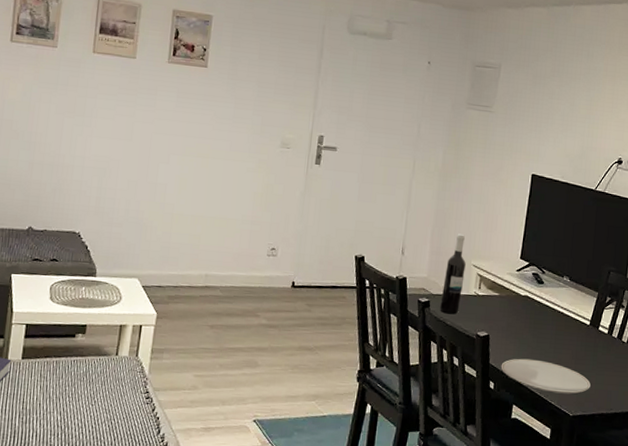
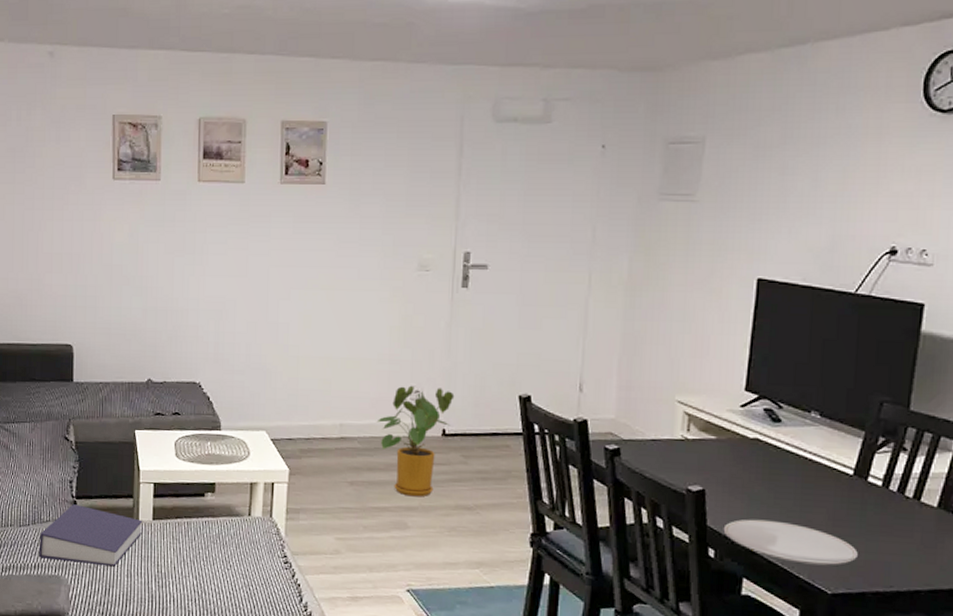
house plant: none [237,243,304,339] -> present [376,385,455,497]
wine bottle: present [440,233,466,315] -> none [634,362,667,464]

